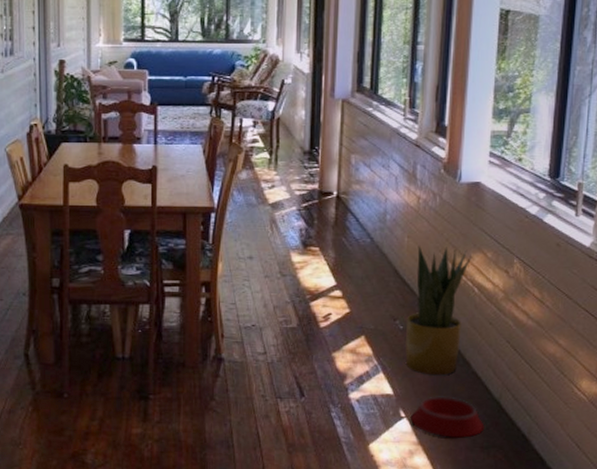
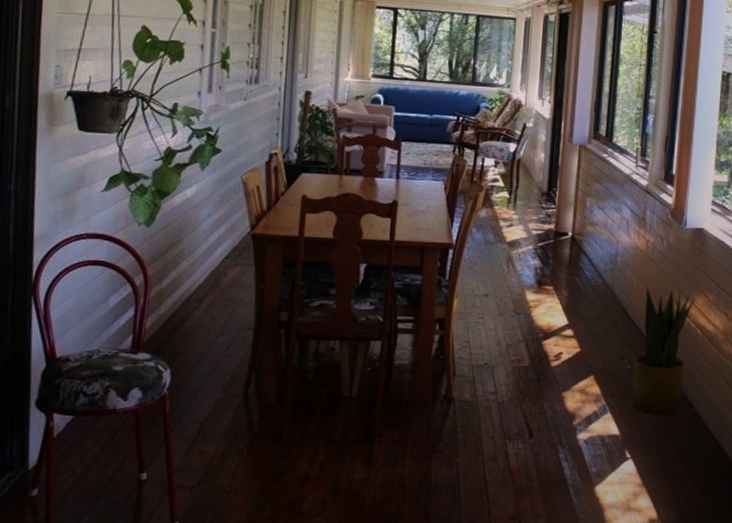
pet bowl: present [410,396,485,438] -> none [635,436,705,479]

